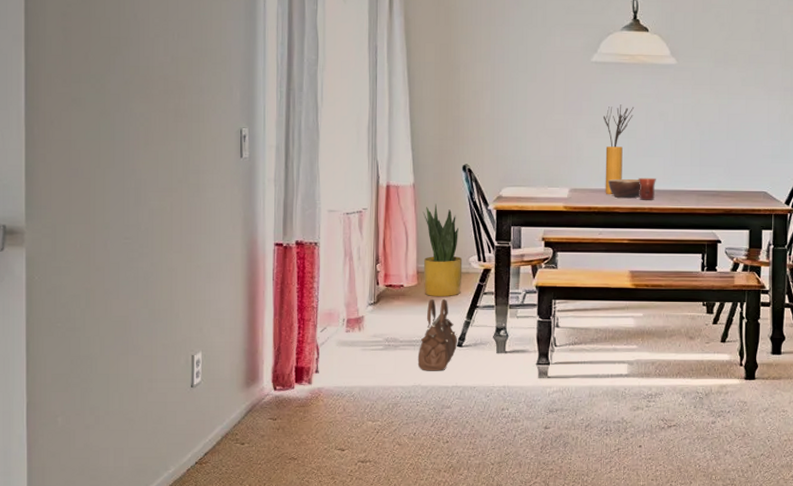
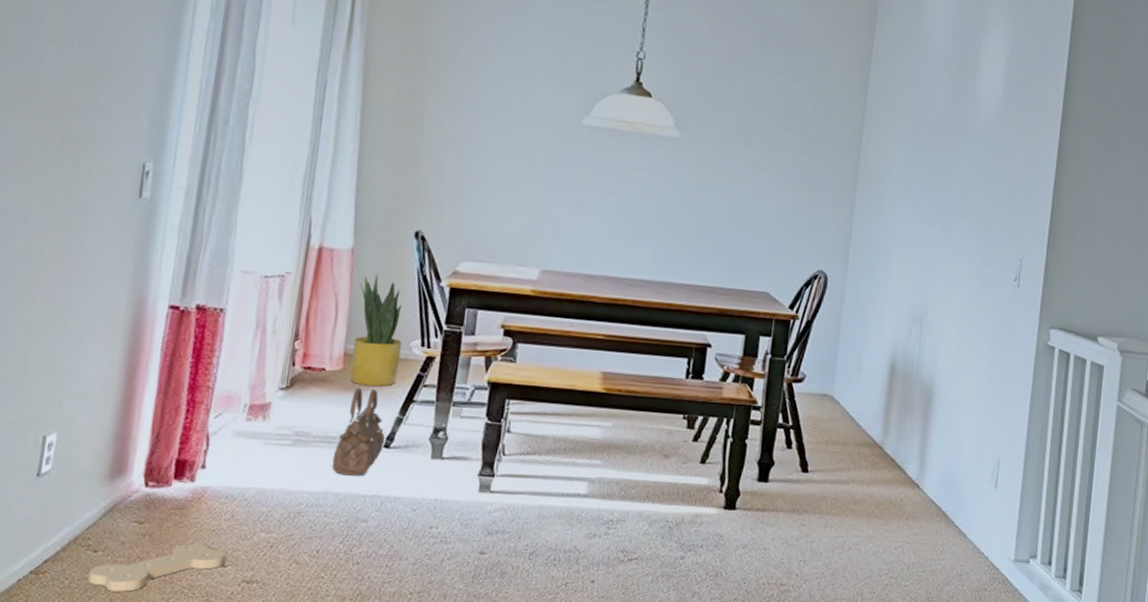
dog toy: none [239,433,343,475] -> present [87,543,227,592]
vase: present [603,104,635,195] -> none [582,177,627,282]
bowl: present [608,178,640,198] -> none [587,263,625,287]
mug: present [638,177,656,200] -> none [621,263,644,291]

